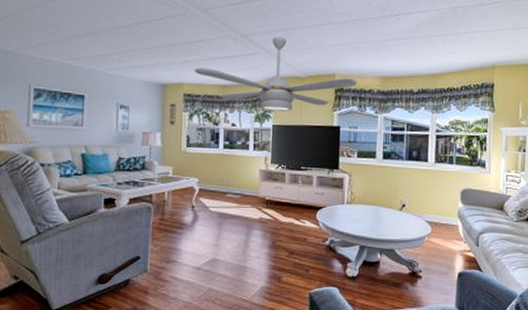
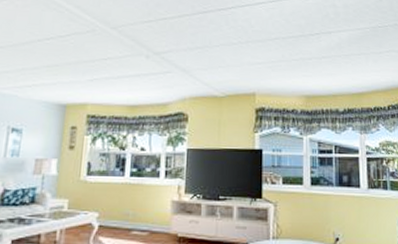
ceiling fan: present [193,36,357,112] -> none [100,54,279,134]

